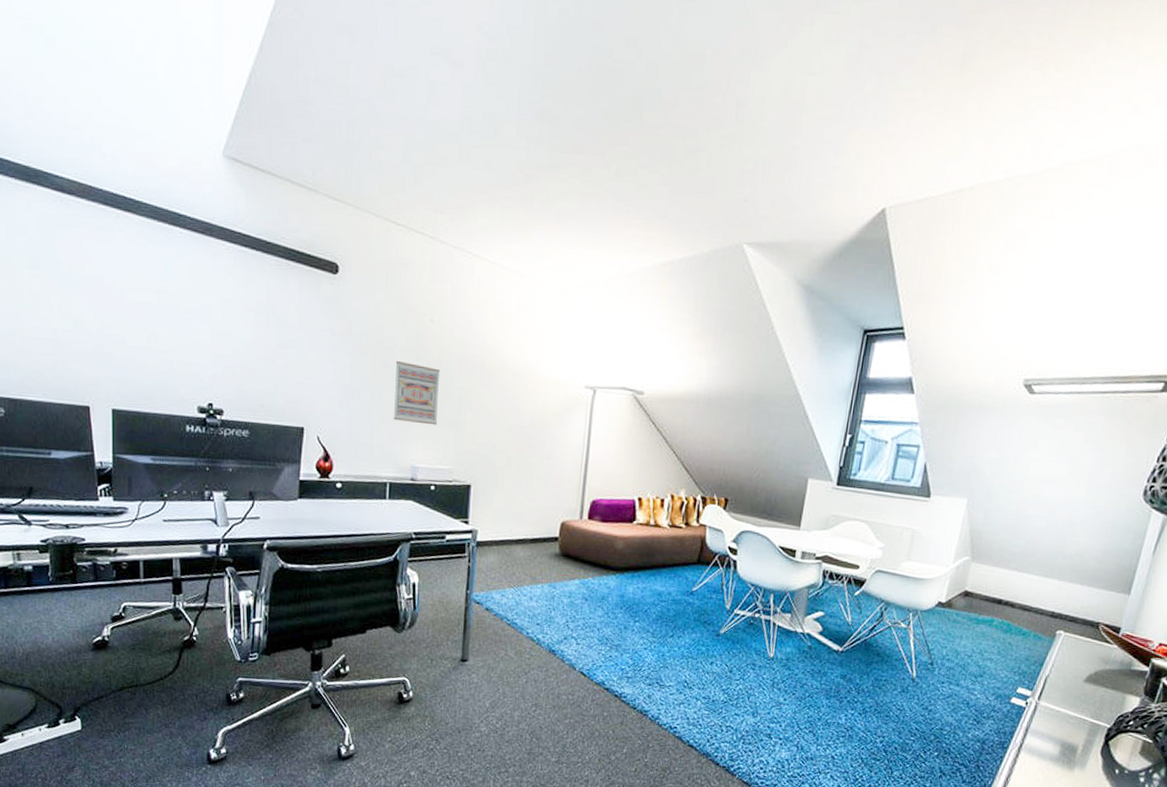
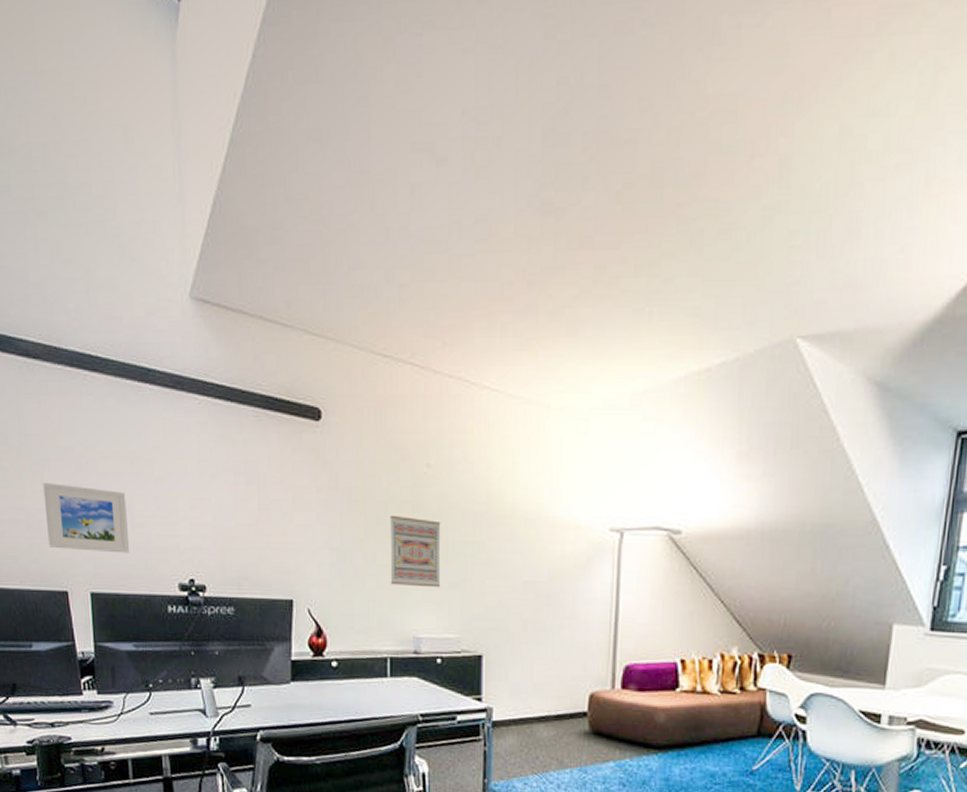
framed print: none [71,306,153,377] -> present [43,482,130,554]

